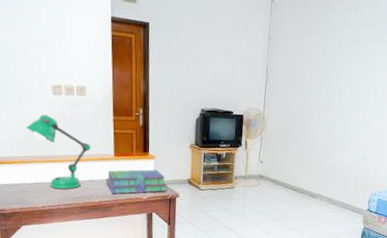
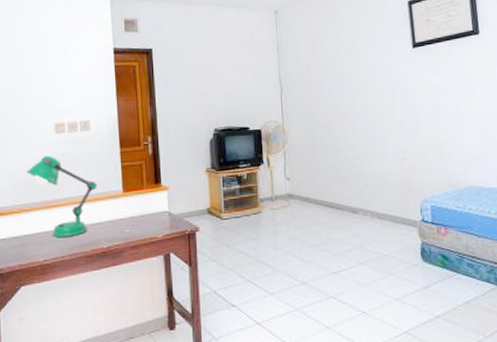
stack of books: present [106,169,168,194] -> none [115,202,185,237]

